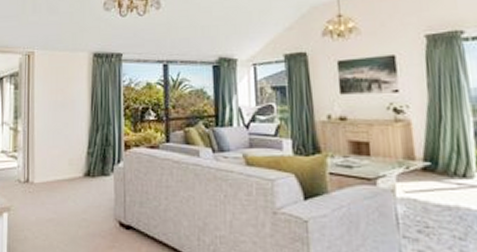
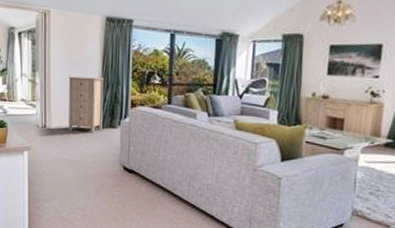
storage cabinet: none [54,119,93,183] -> present [68,76,104,132]

